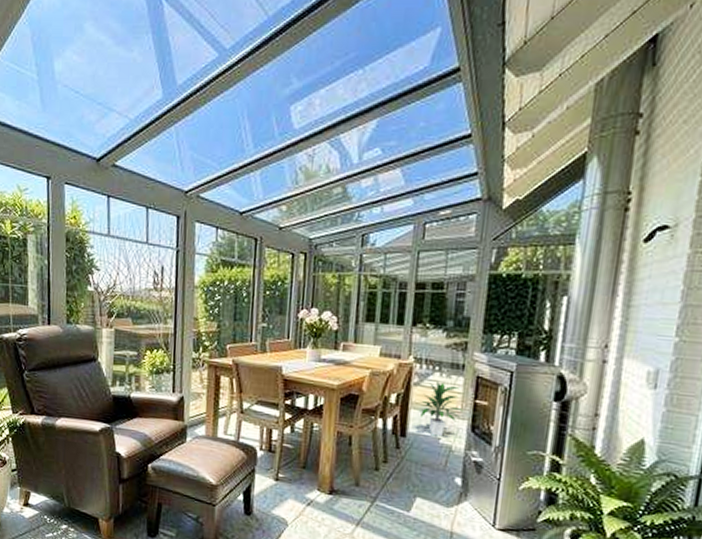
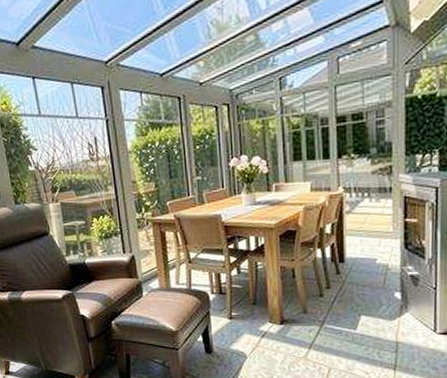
indoor plant: present [418,382,464,437] -> none [353,207,396,258]

